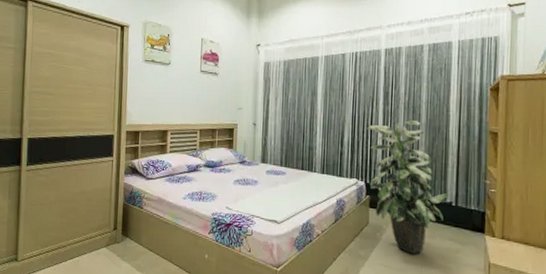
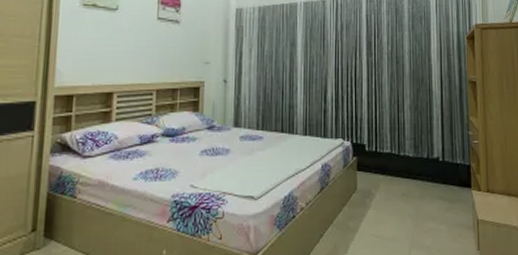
indoor plant: present [367,120,450,254] -> none [351,72,436,219]

